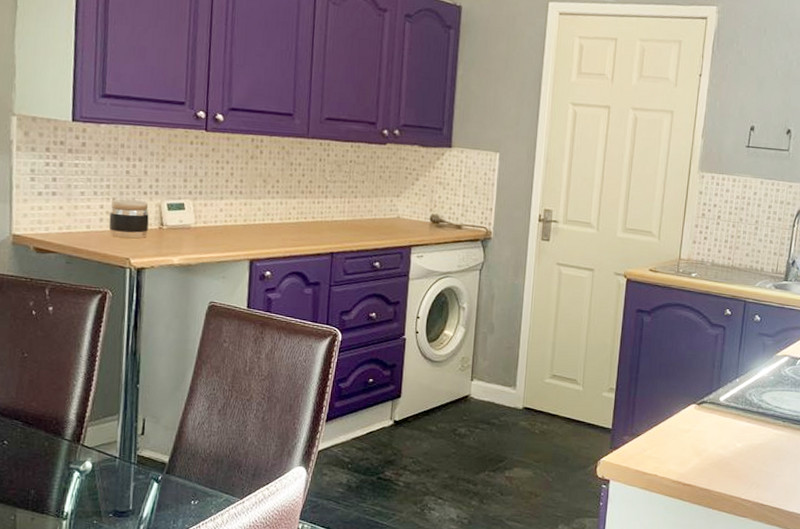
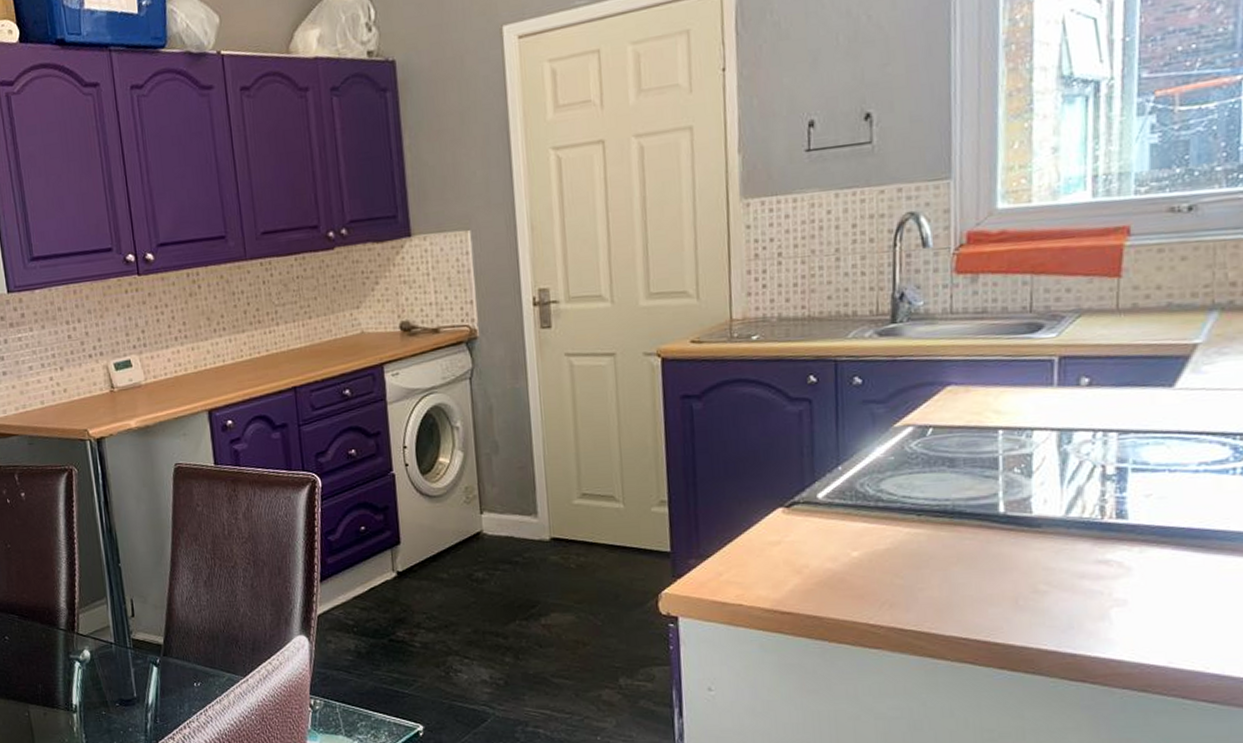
jar: present [108,199,149,239] -> none [59,364,100,409]

